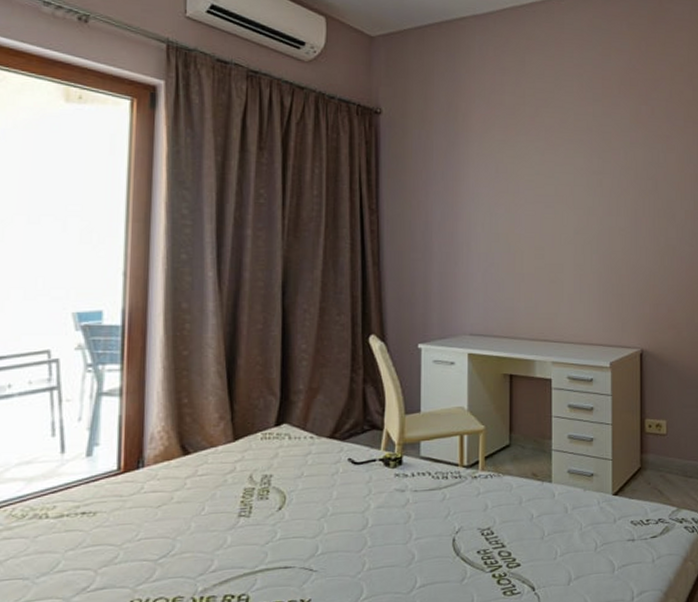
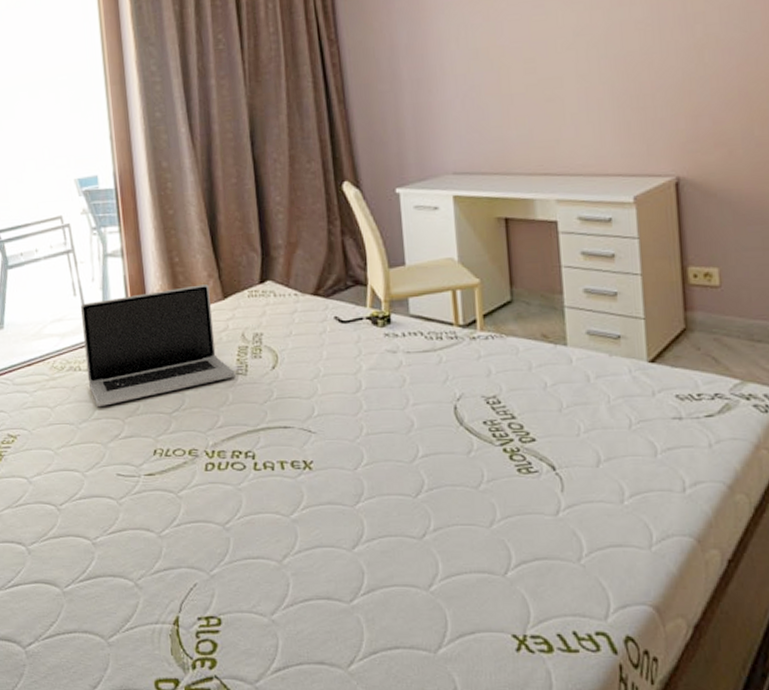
laptop: none [56,426,237,557] -> present [81,284,235,406]

